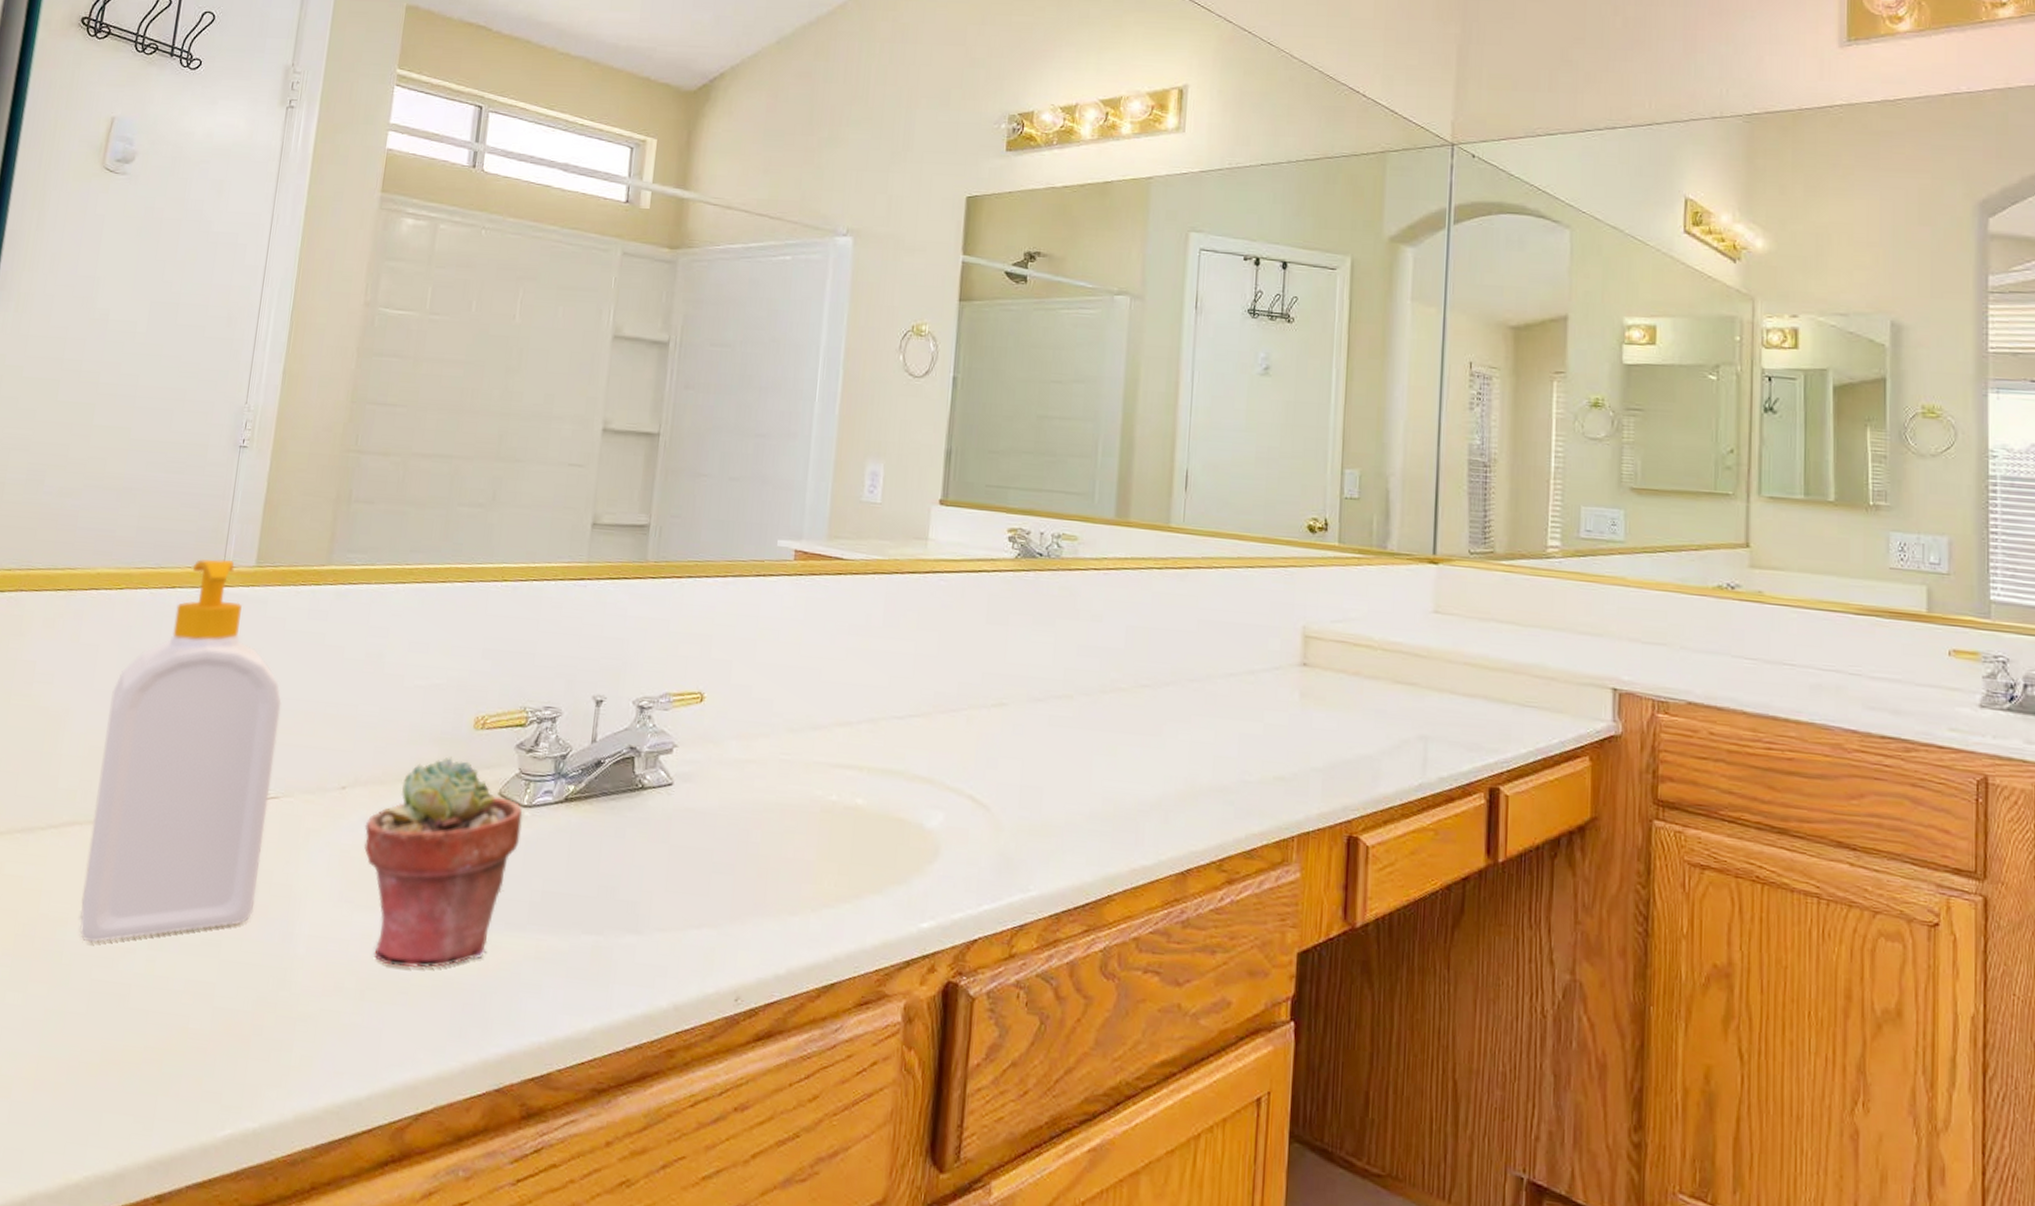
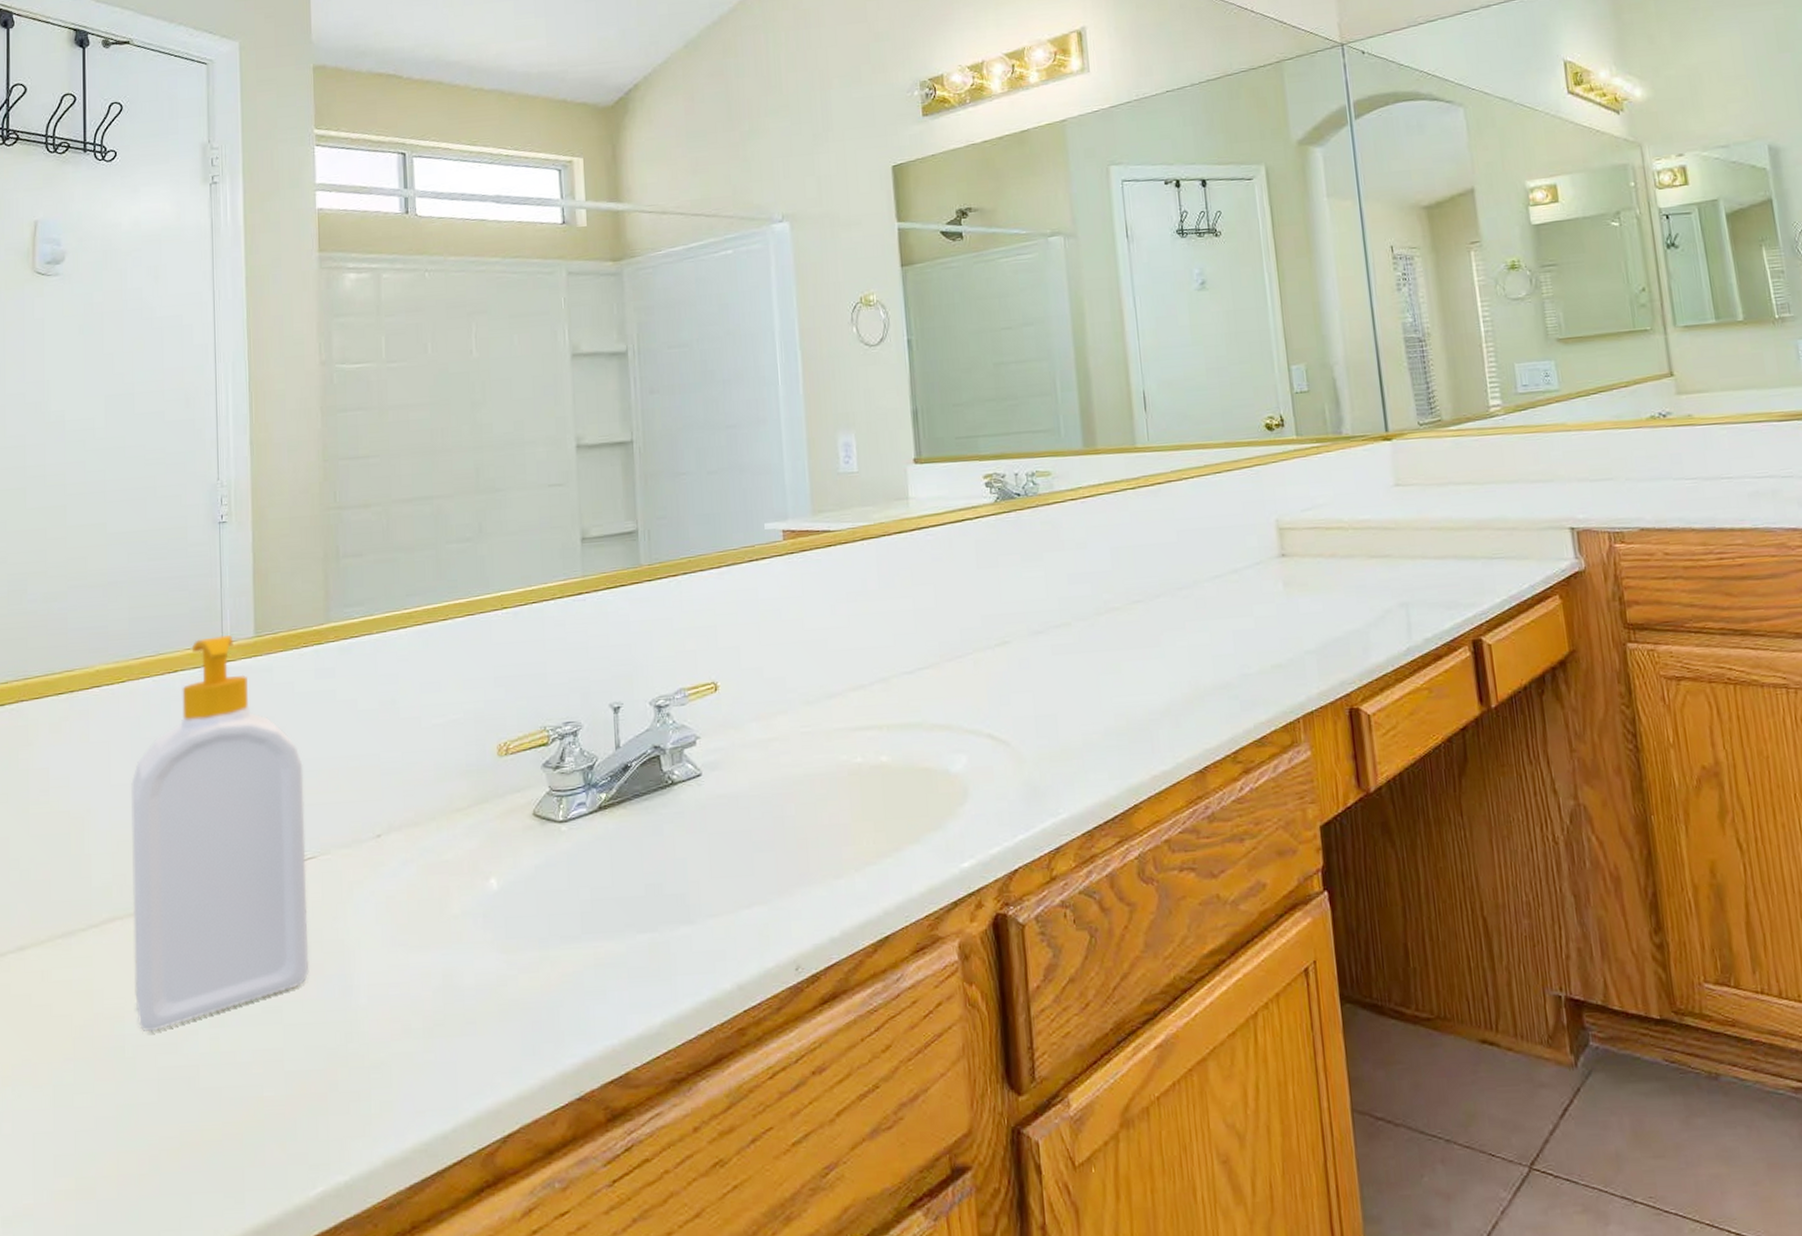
potted succulent: present [364,756,523,969] -> none [406,787,561,999]

